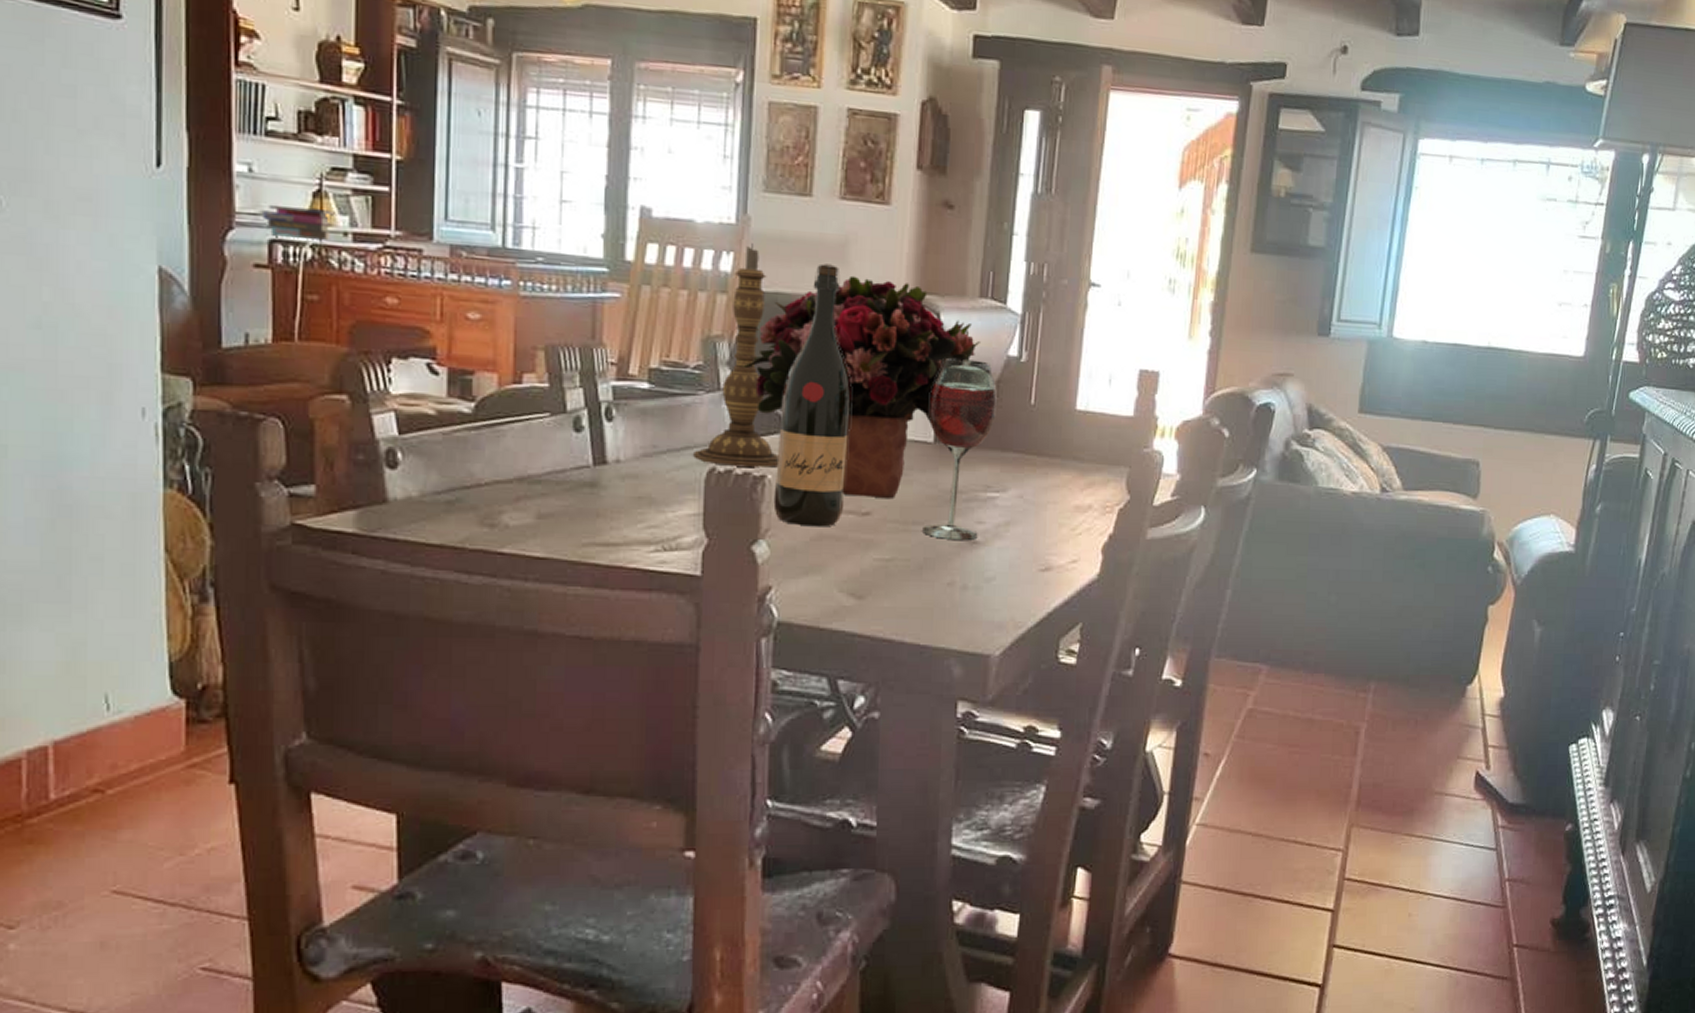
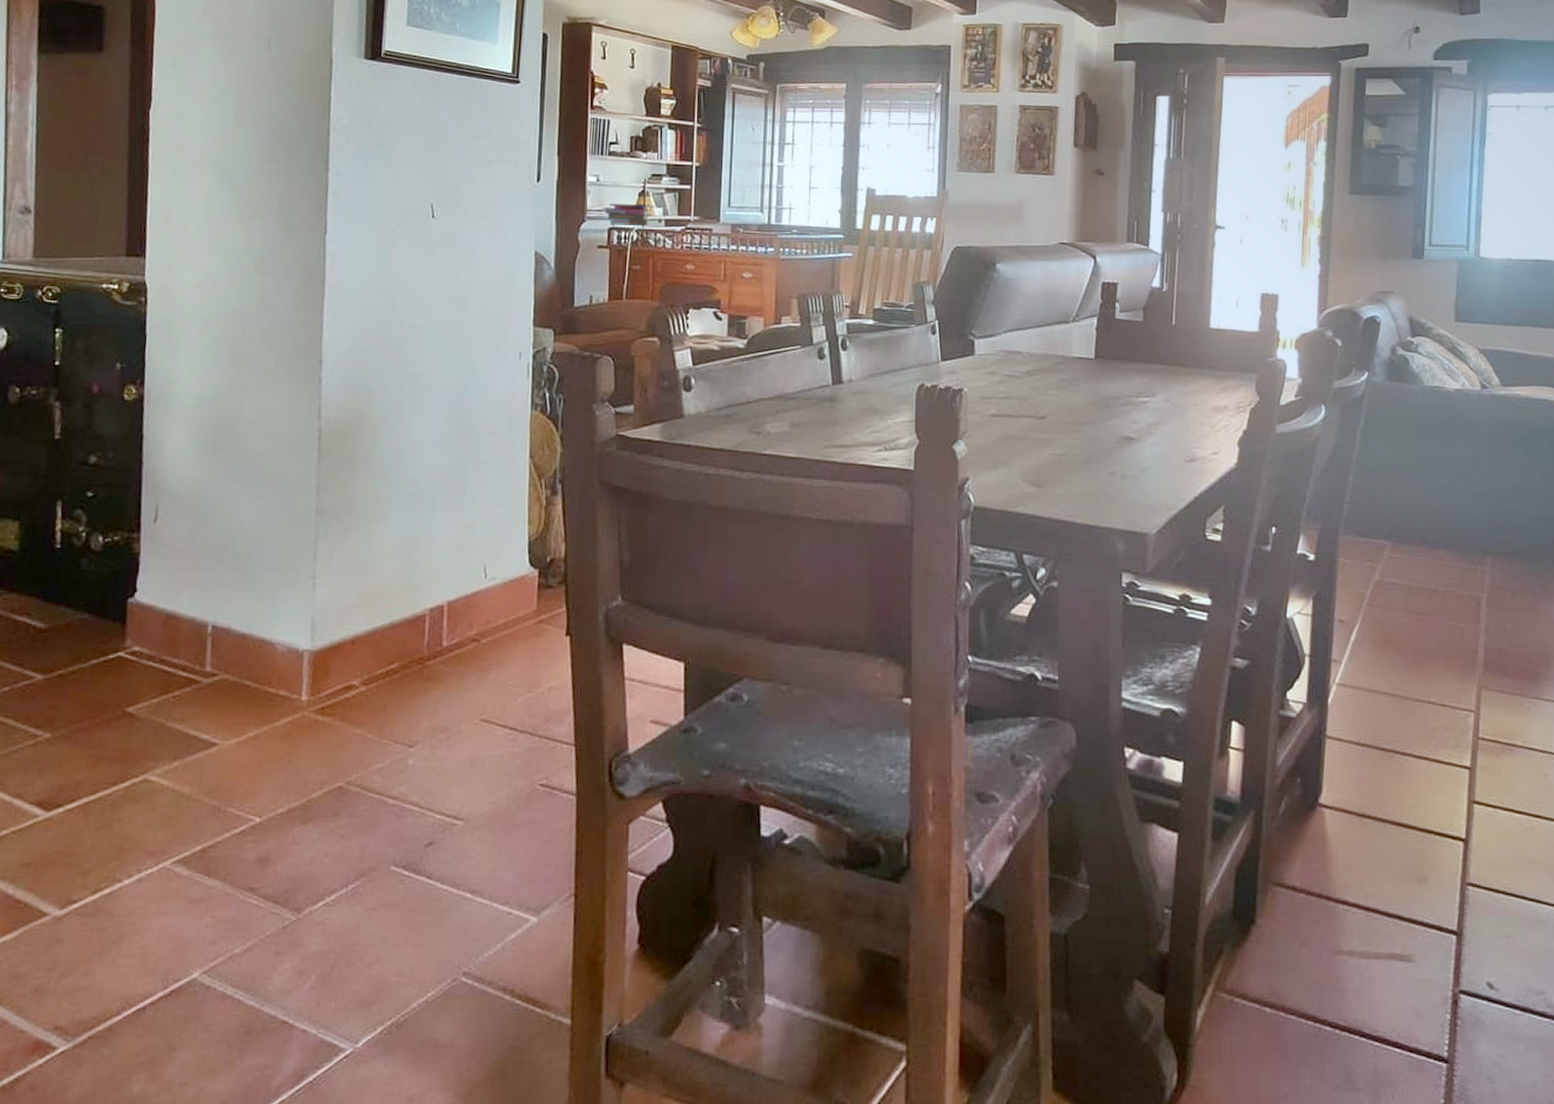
candlestick: present [693,243,780,468] -> none [907,211,973,382]
bouquet: present [743,275,980,498] -> none [944,230,1129,404]
wine bottle: present [773,263,853,527] -> none [969,223,1029,429]
wineglass: present [922,358,997,540] -> none [1088,291,1144,437]

